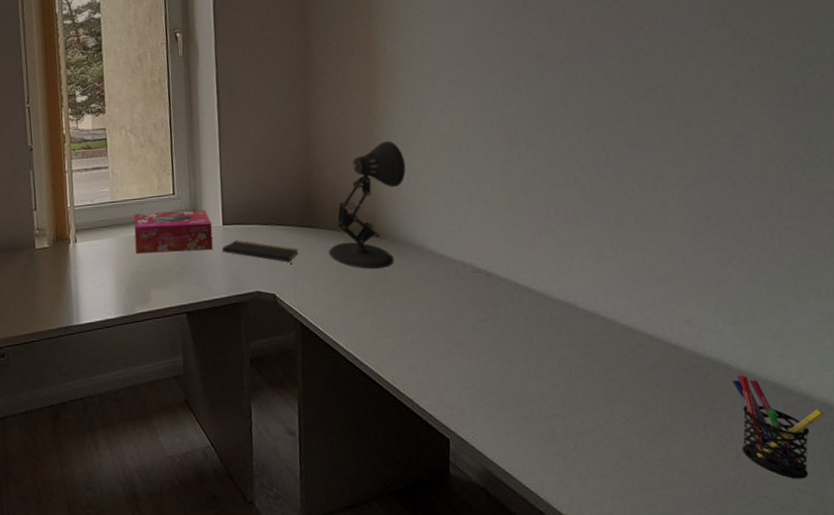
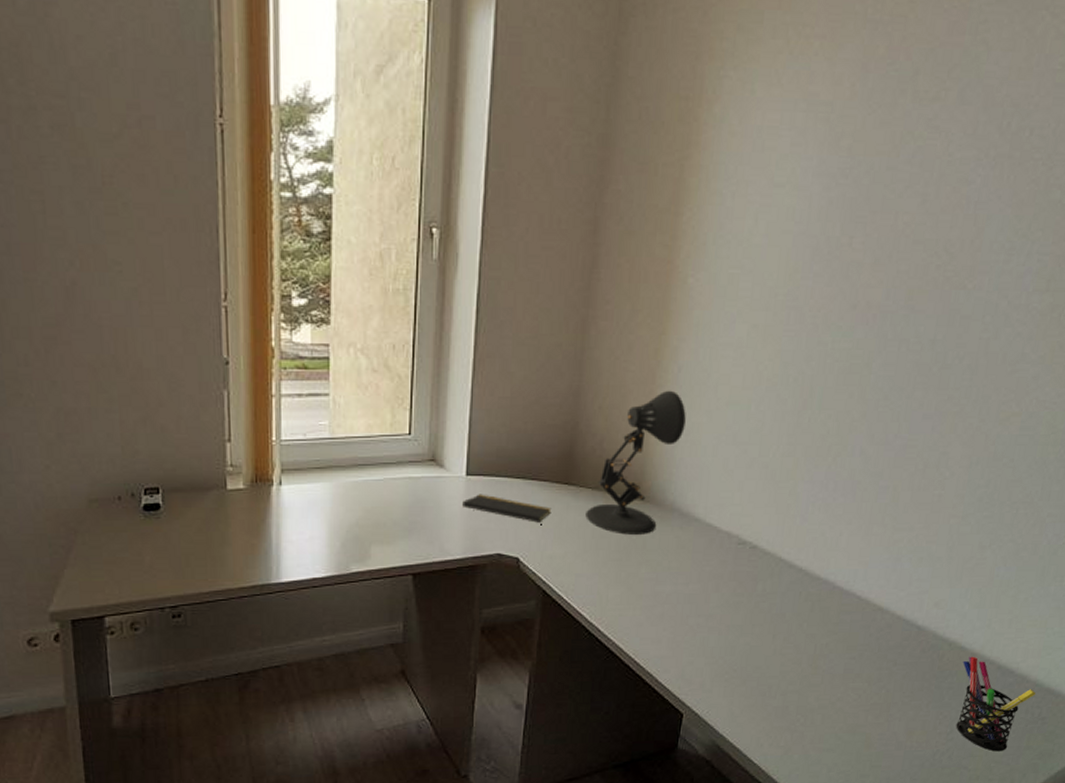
tissue box: present [134,210,213,254] -> none [356,455,454,503]

